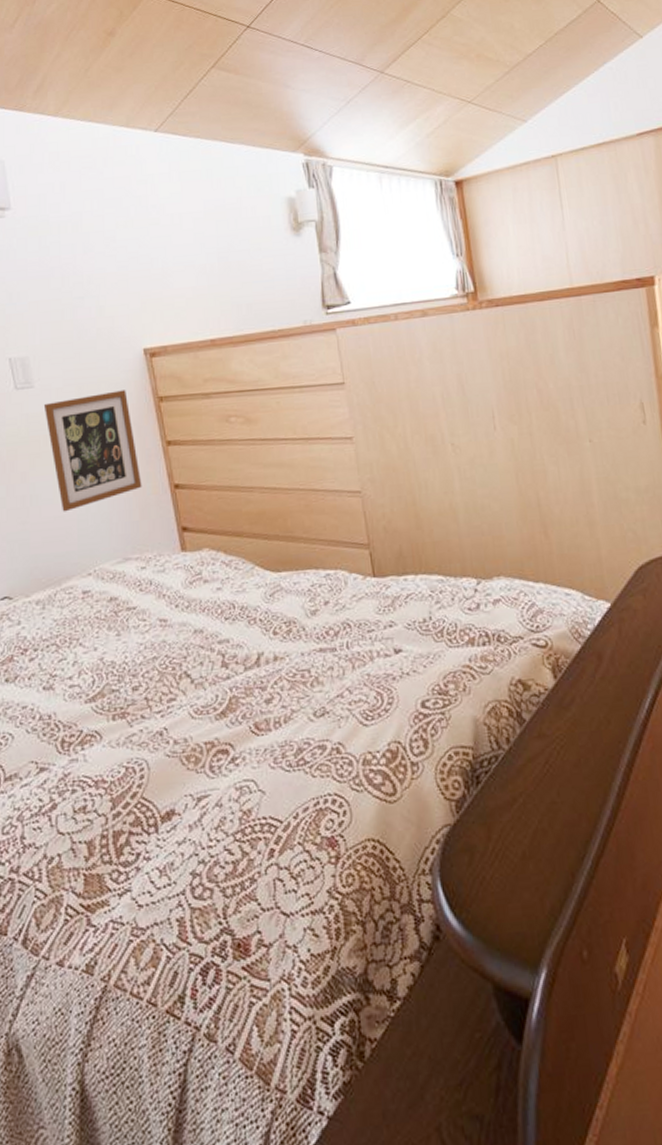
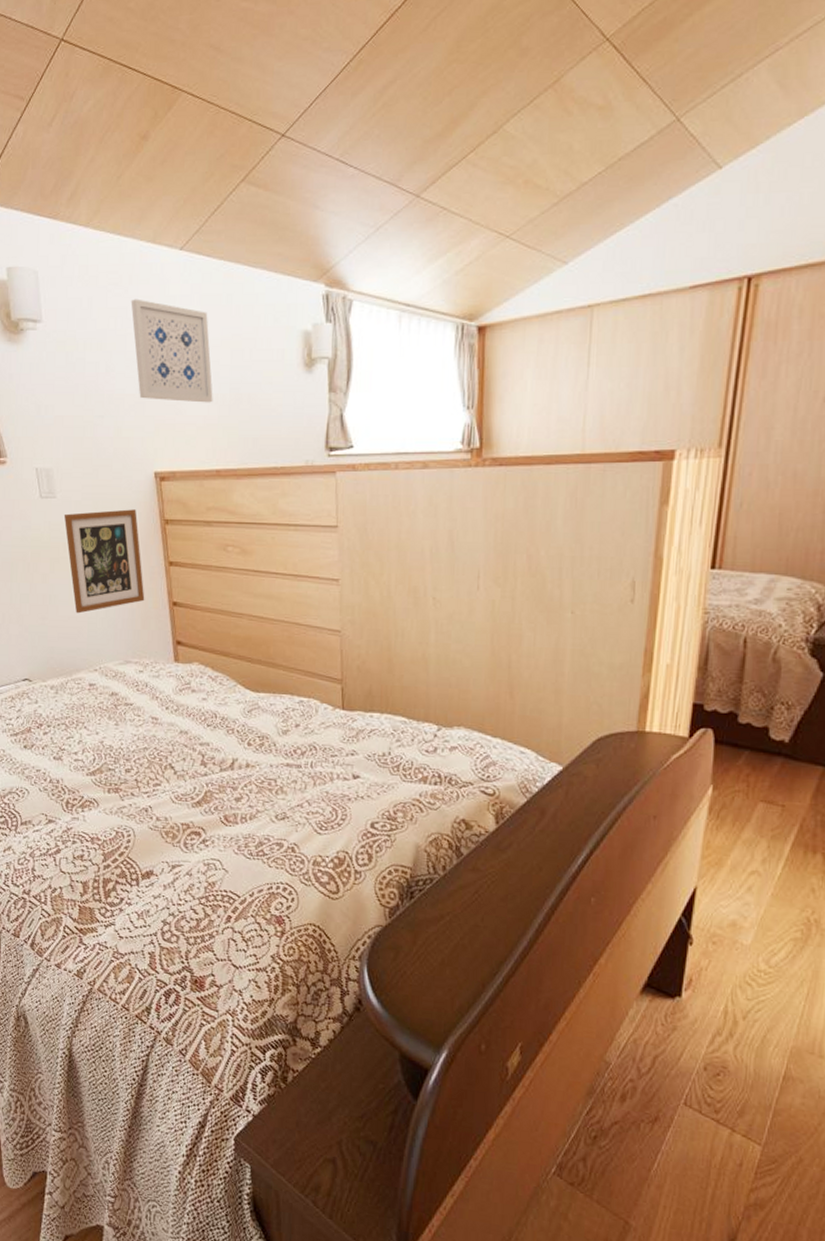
wall art: none [106,179,201,276] -> present [130,299,213,403]

